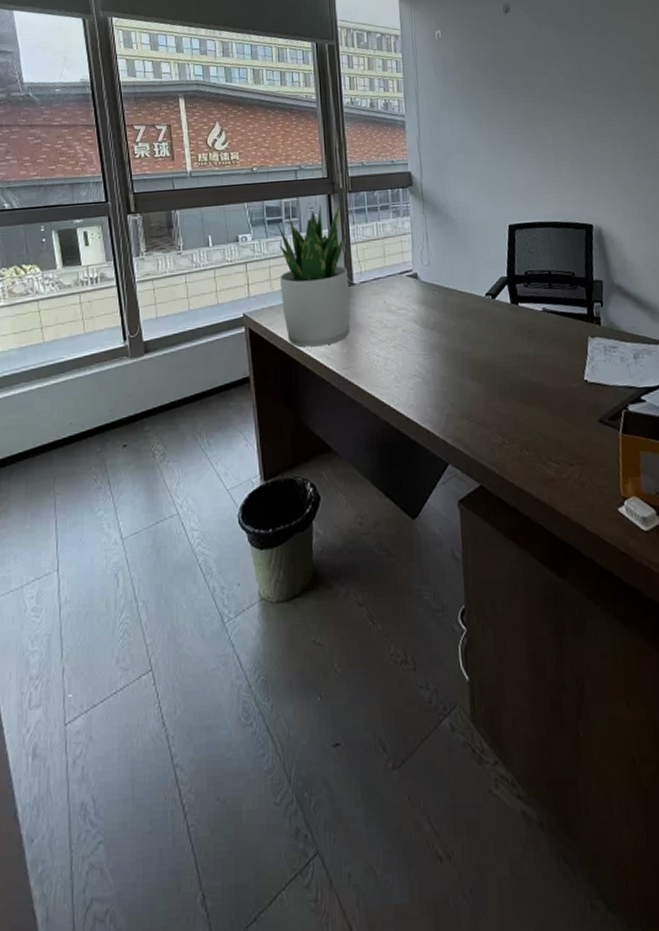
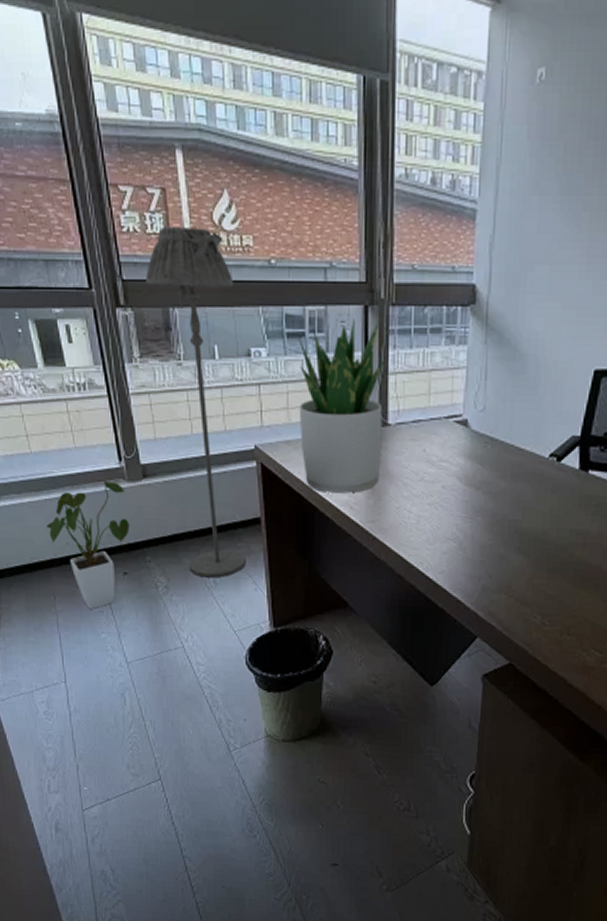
house plant: none [53,359,131,488] -> present [47,480,130,610]
floor lamp: none [153,150,237,440] -> present [146,226,246,578]

